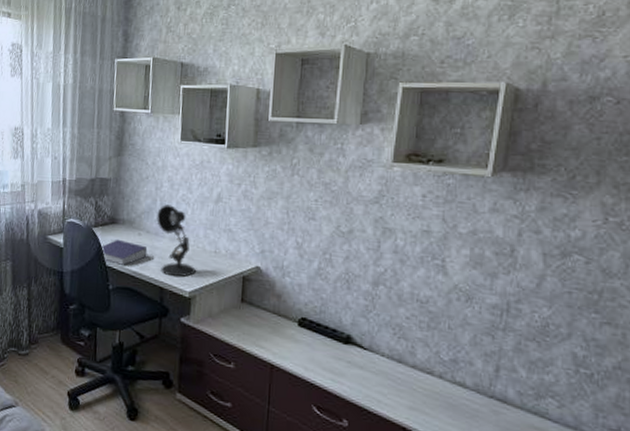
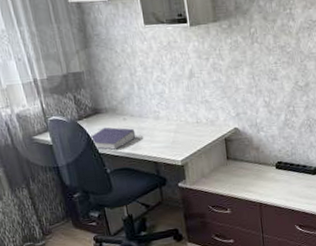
desk lamp: present [157,204,196,277] -> none [137,87,183,150]

